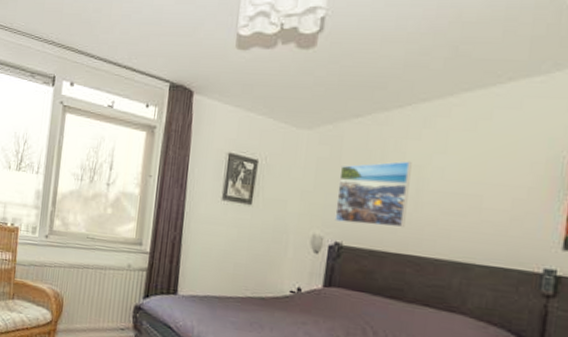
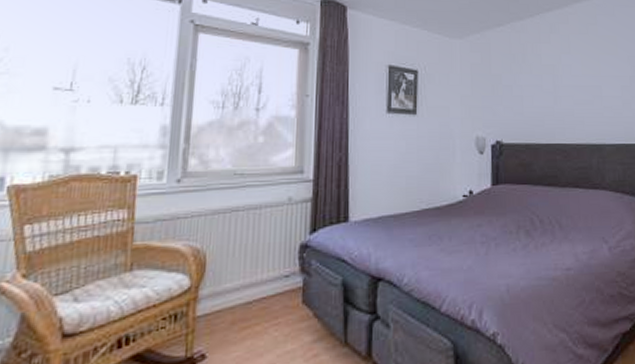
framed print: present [334,161,412,228] -> none [491,62,550,121]

